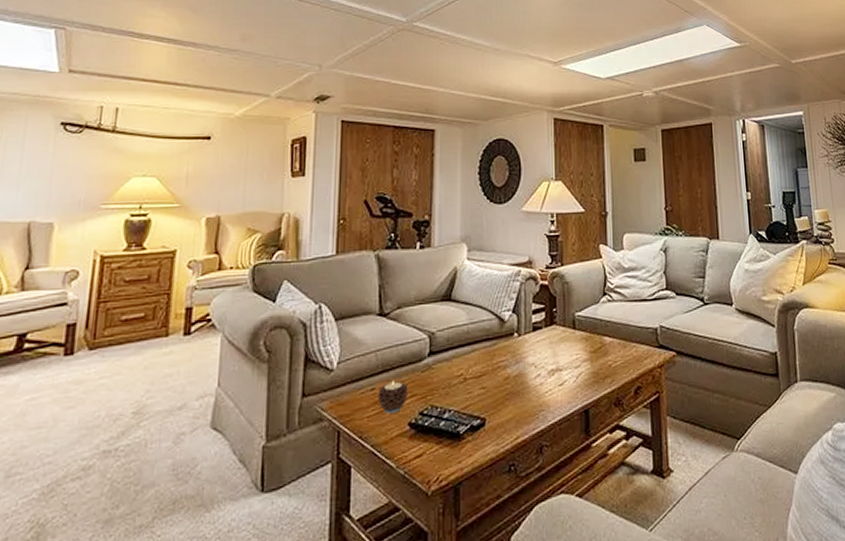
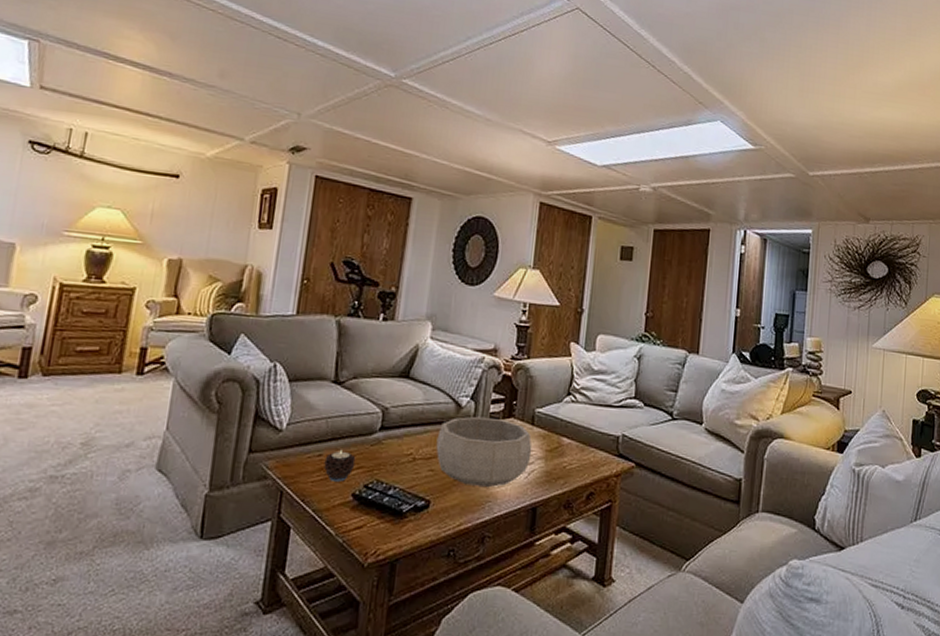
decorative bowl: none [485,327,577,398] -> present [436,416,532,487]

